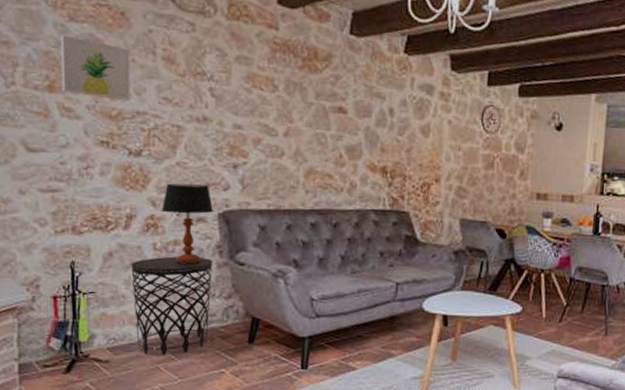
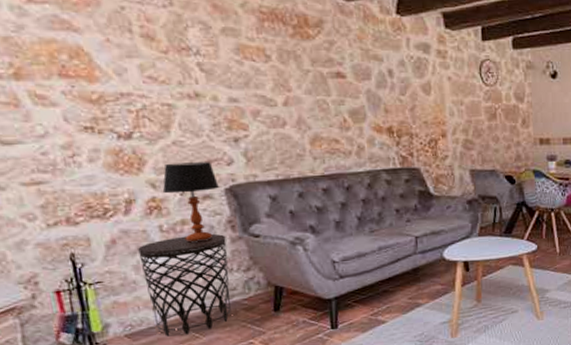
wall art: present [60,35,130,101] -> none [19,18,111,83]

